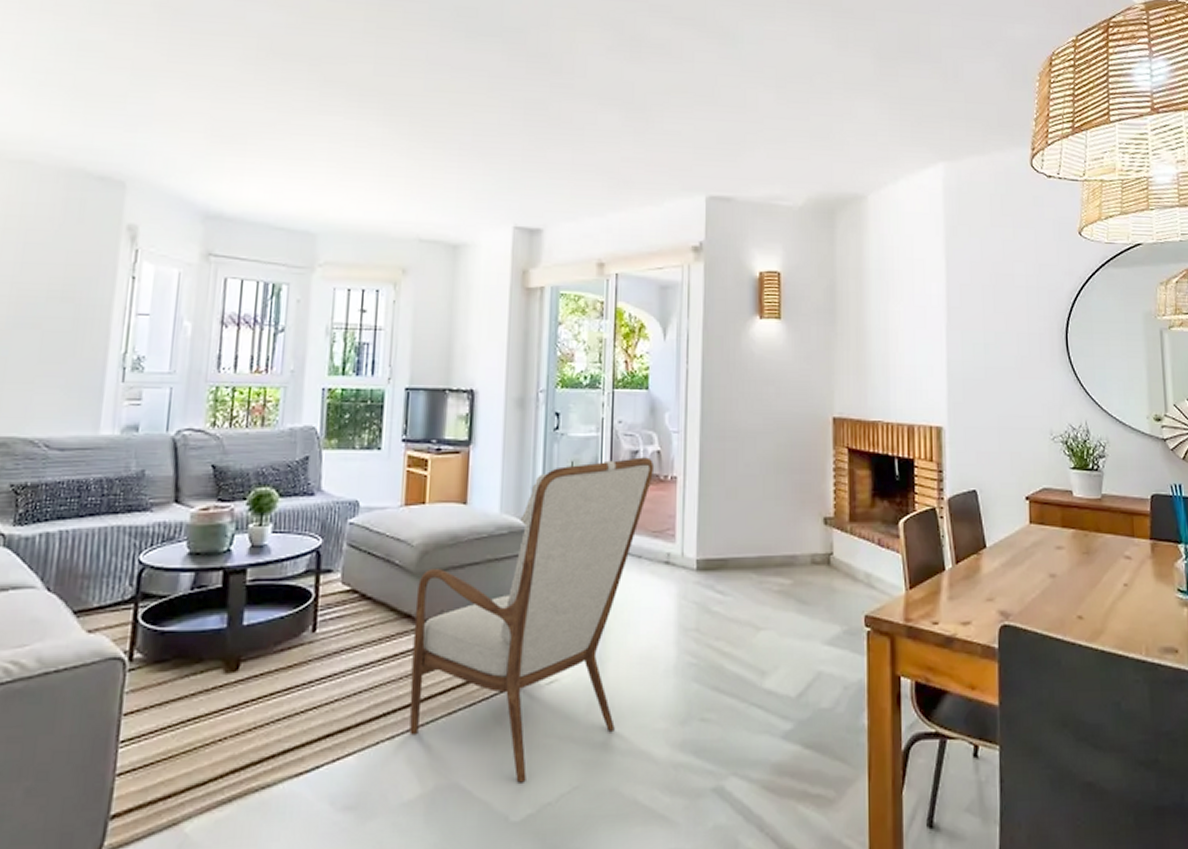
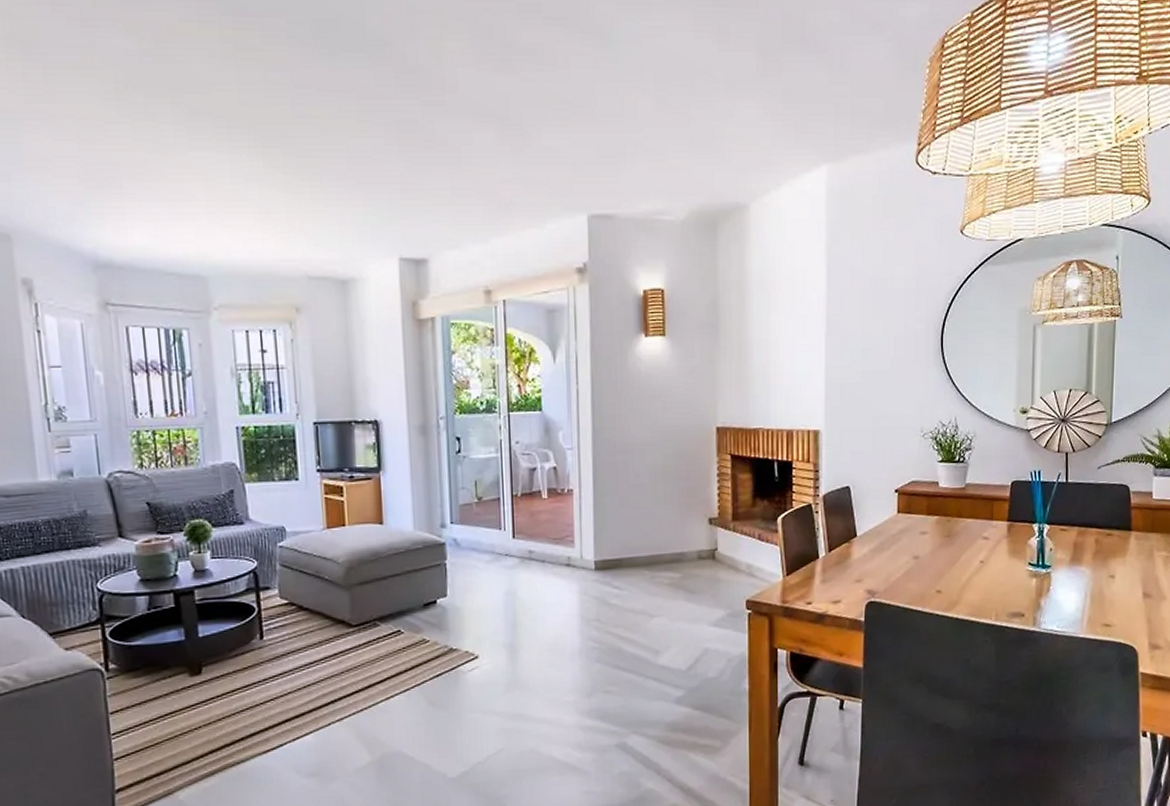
armchair: present [409,457,653,783] -> none [347,473,551,749]

